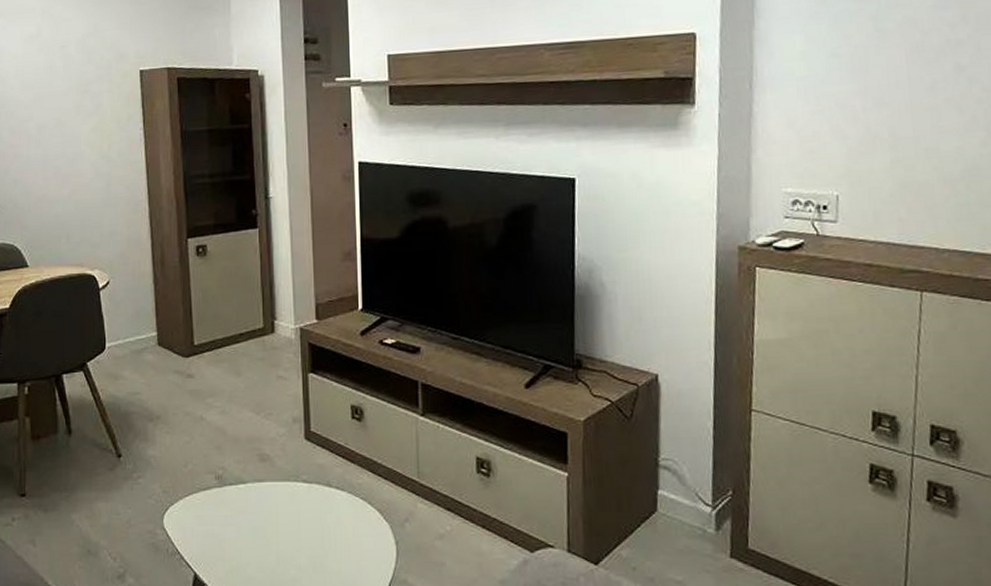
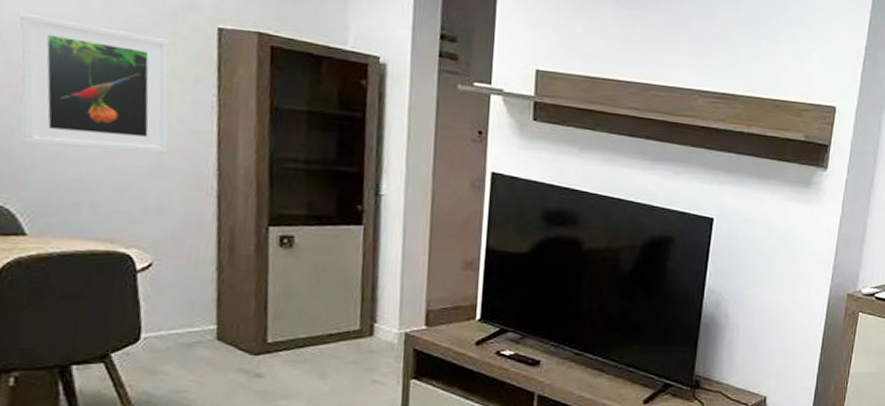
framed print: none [14,86,114,192] -> present [18,12,170,154]

